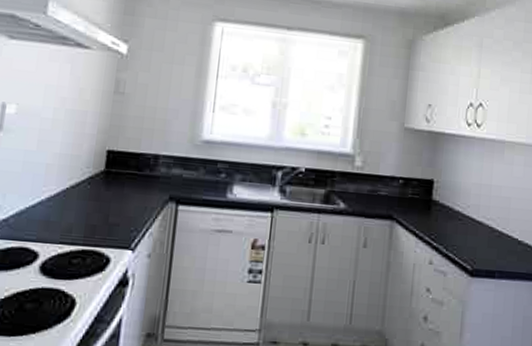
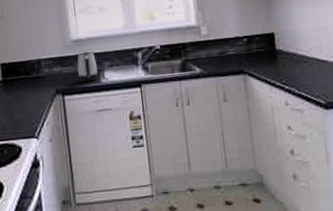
kettle: none [199,156,227,194] -> present [77,51,98,82]

